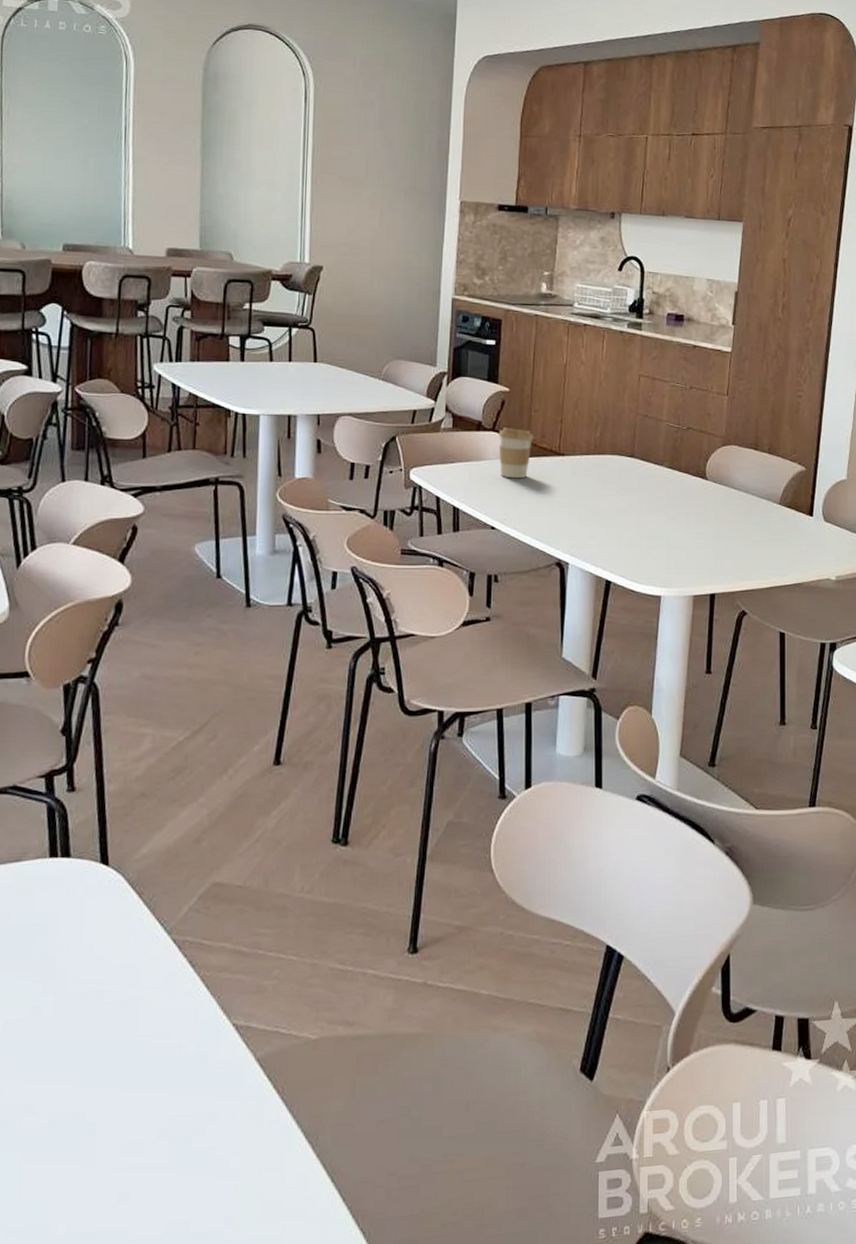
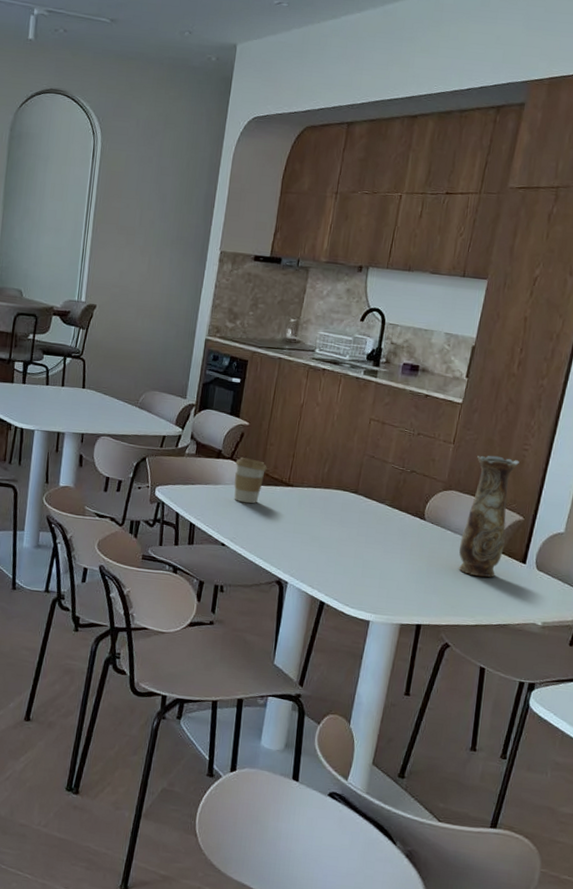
vase: none [744,404,795,535] -> present [458,455,519,578]

